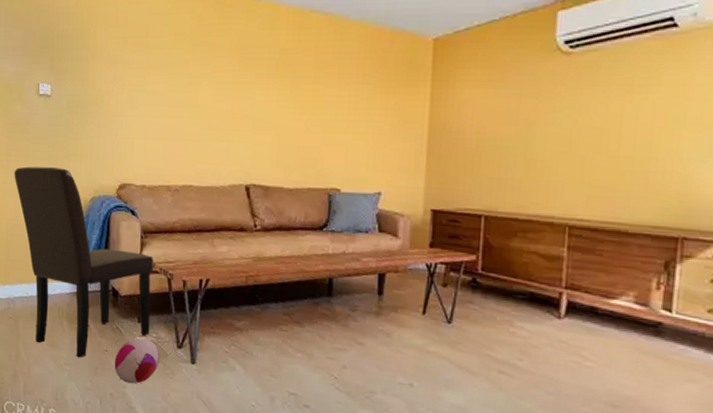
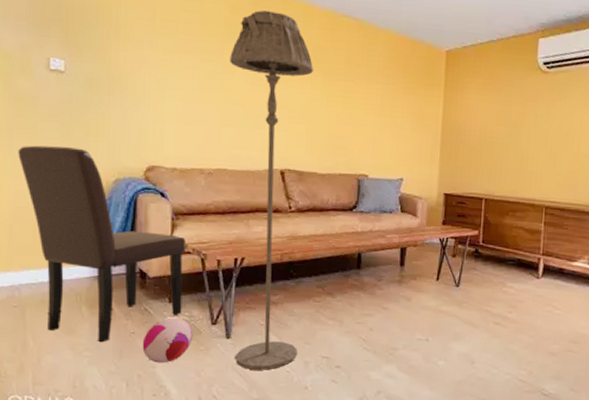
floor lamp: none [195,15,281,402] -> present [230,10,314,370]

